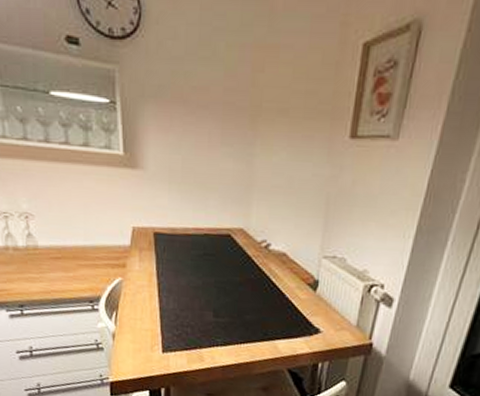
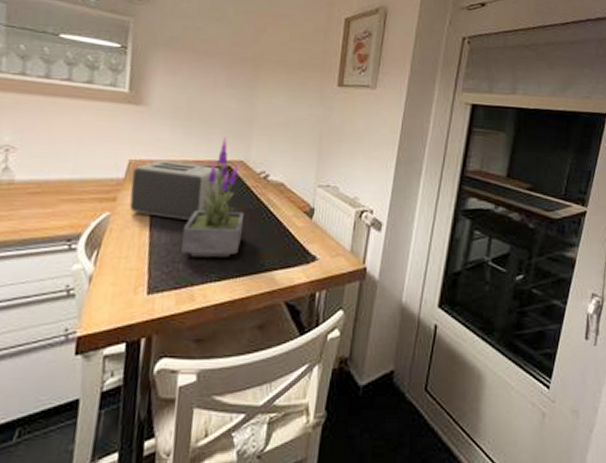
toaster: none [137,227,221,288] -> present [129,160,221,220]
potted plant: none [188,202,247,325] -> present [181,136,245,258]

